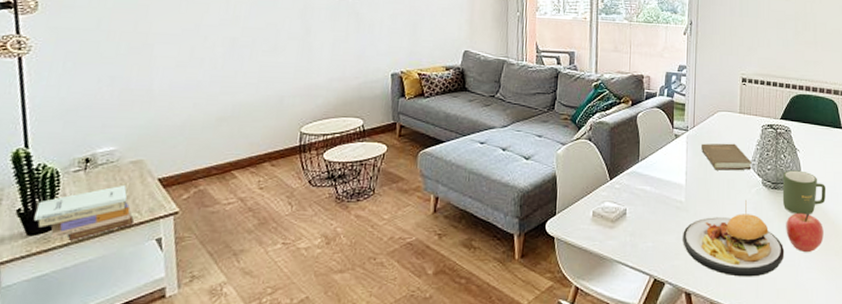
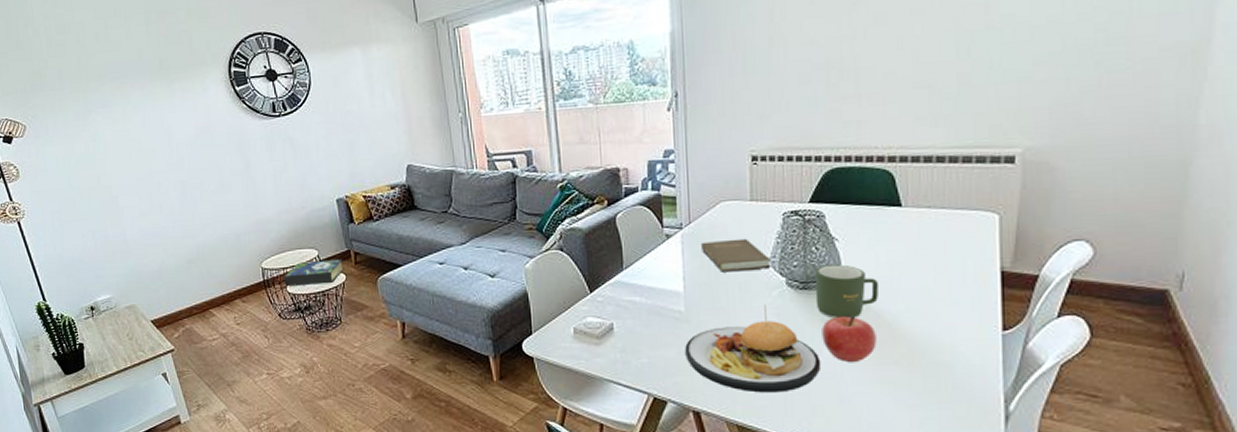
books: present [33,184,134,241] -> none [65,327,141,378]
book: none [321,130,387,154] -> present [283,259,344,287]

